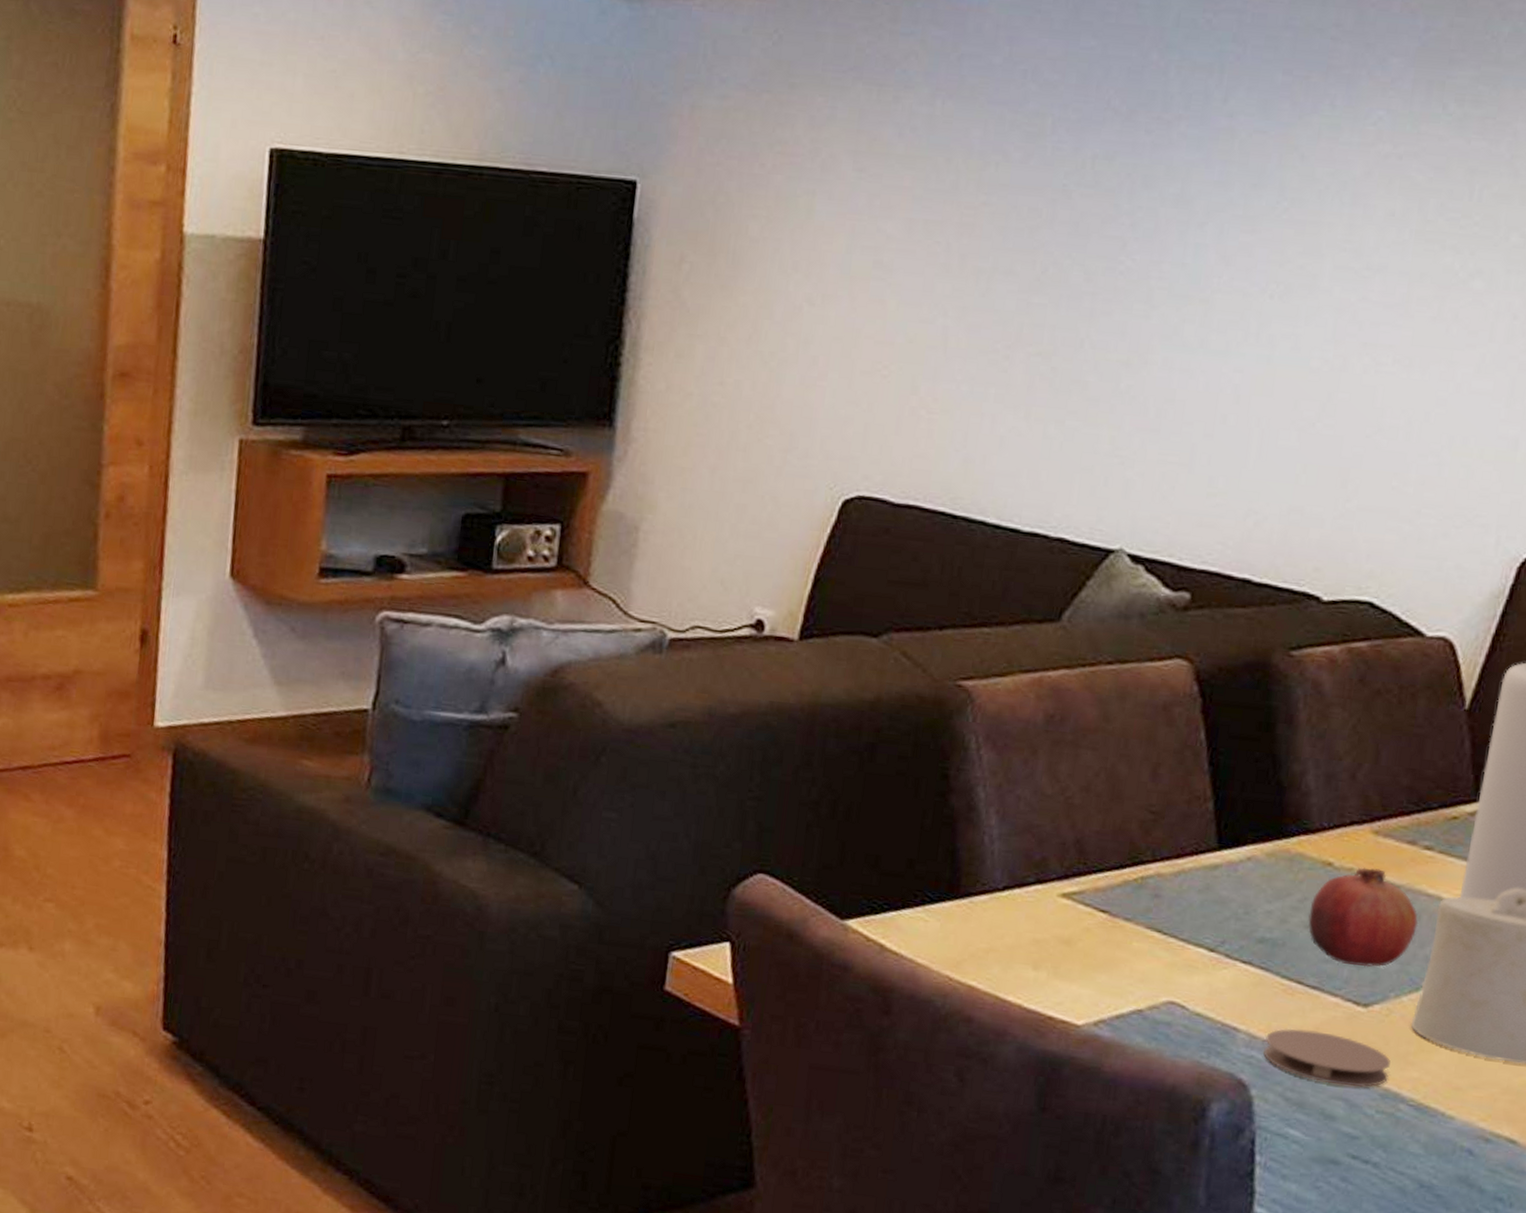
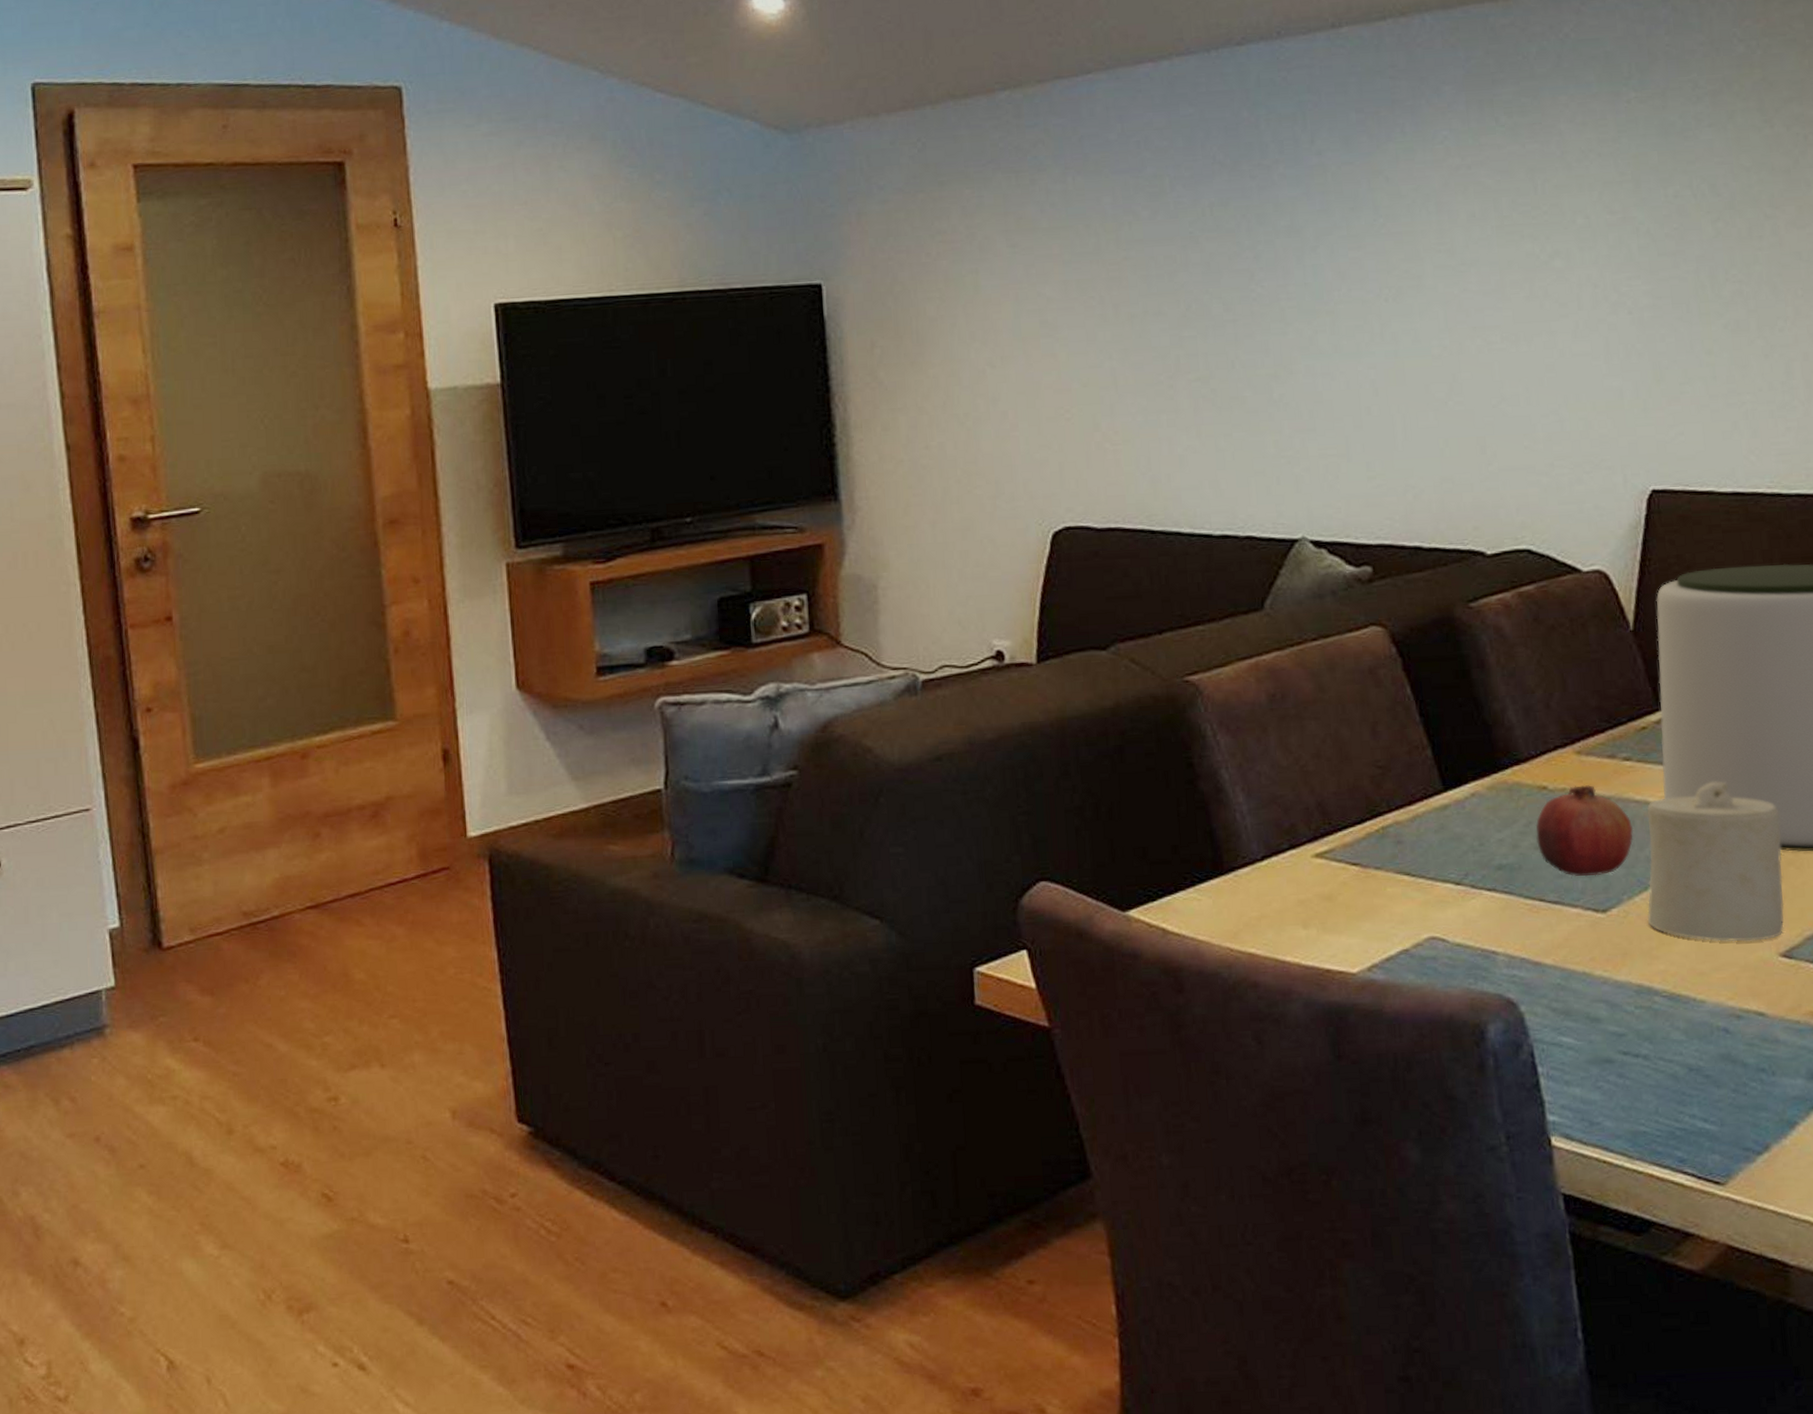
coaster: present [1262,1028,1391,1088] -> none [1523,941,1639,989]

